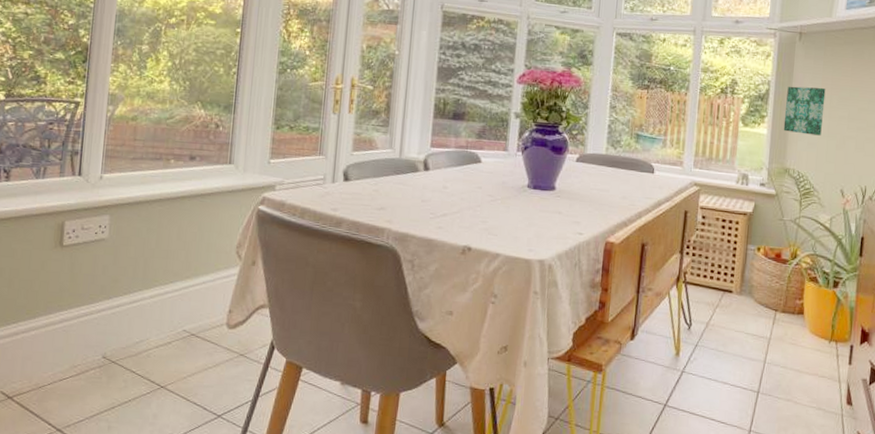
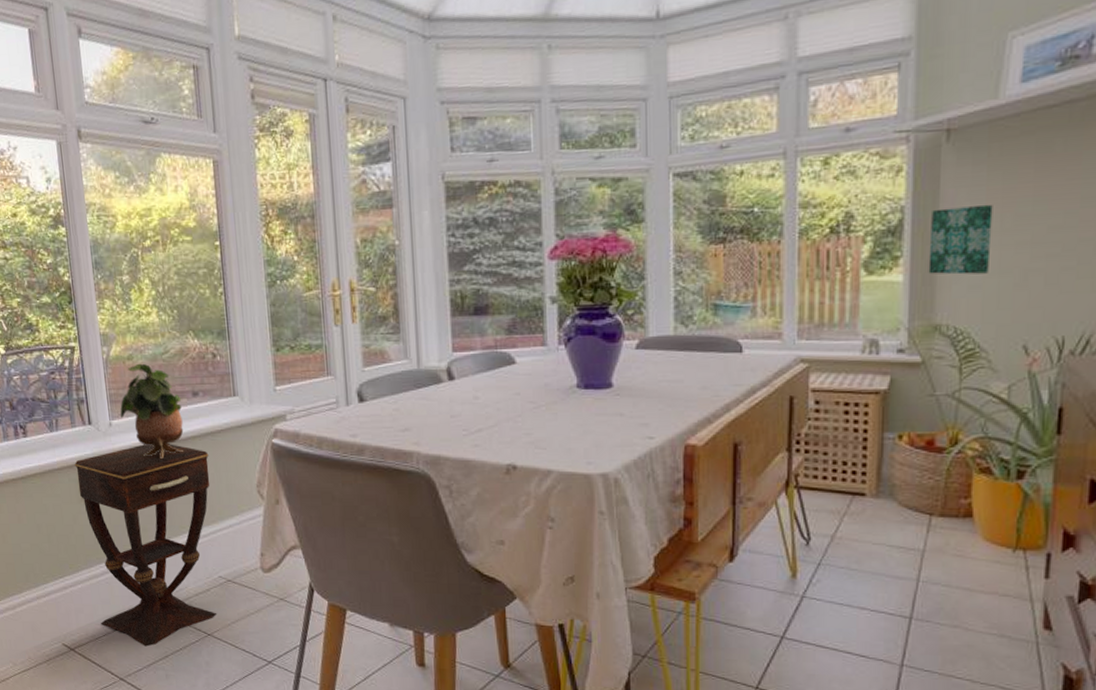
side table: none [47,199,195,397] -> present [74,444,216,647]
potted plant: none [112,124,177,215] -> present [120,363,184,460]

